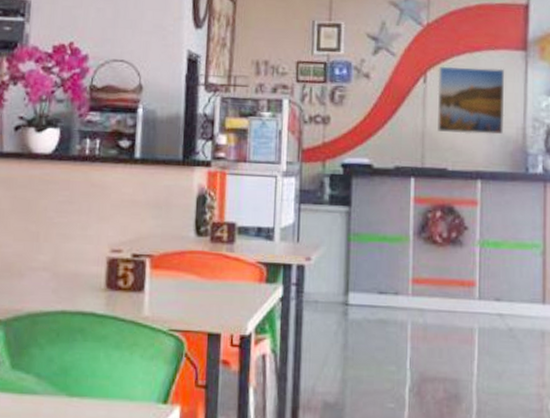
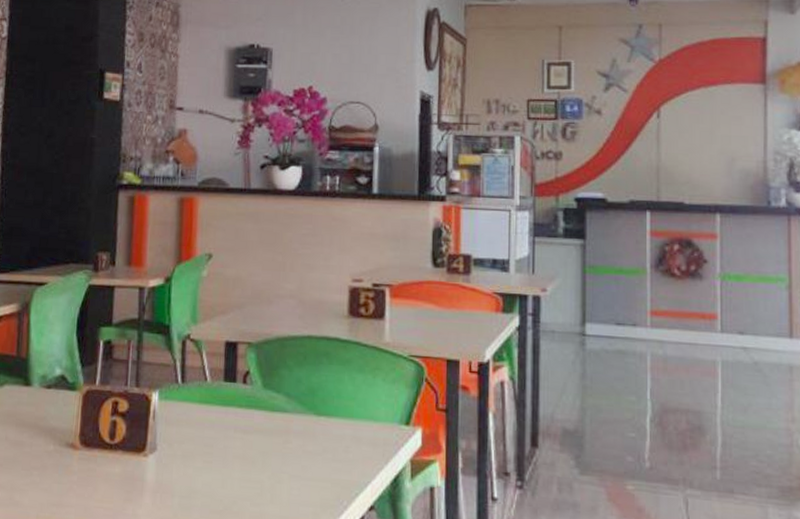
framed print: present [437,67,504,135] -> none [672,101,743,168]

